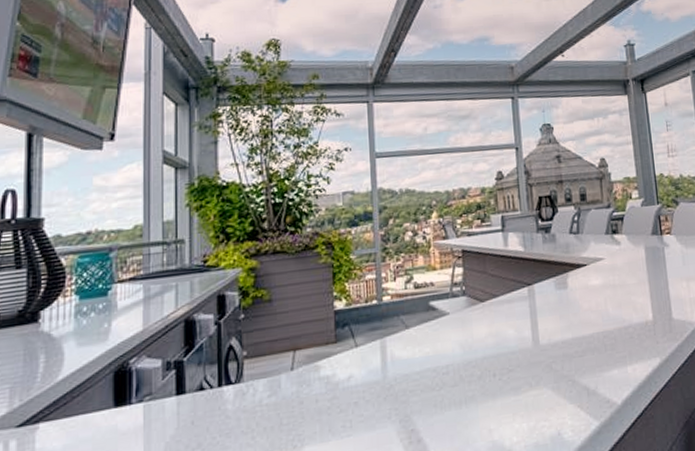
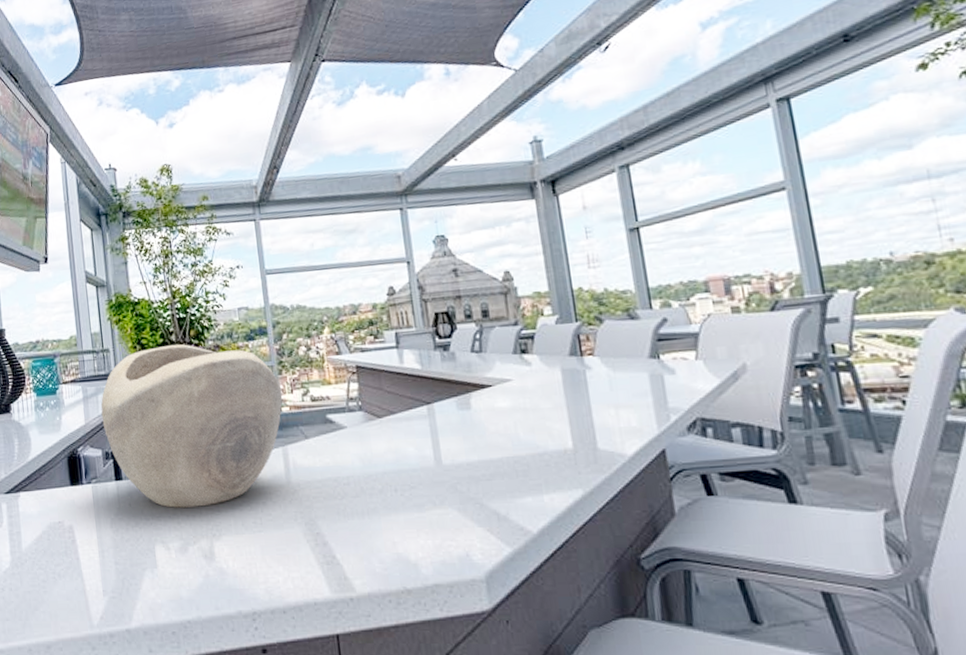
decorative bowl: none [166,232,385,421] -> present [100,344,283,508]

